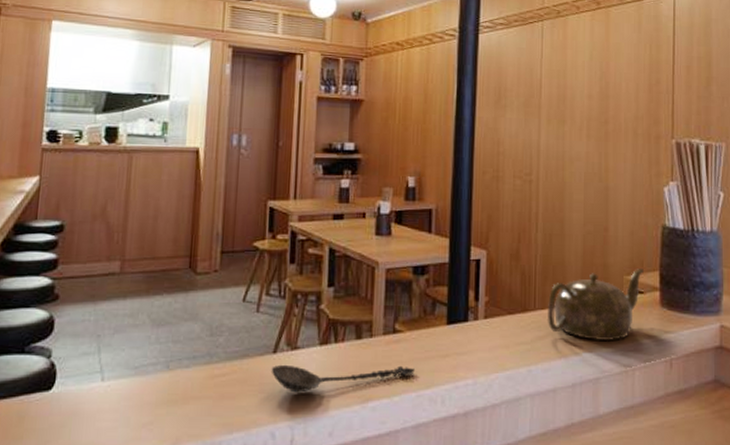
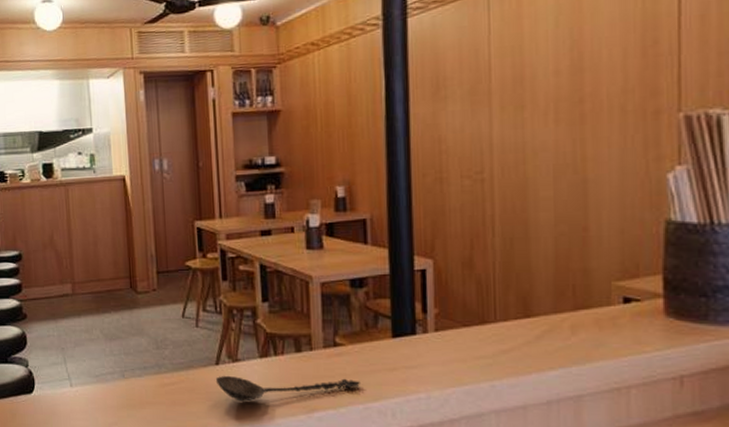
teapot: present [547,269,645,342] -> none [510,273,642,356]

